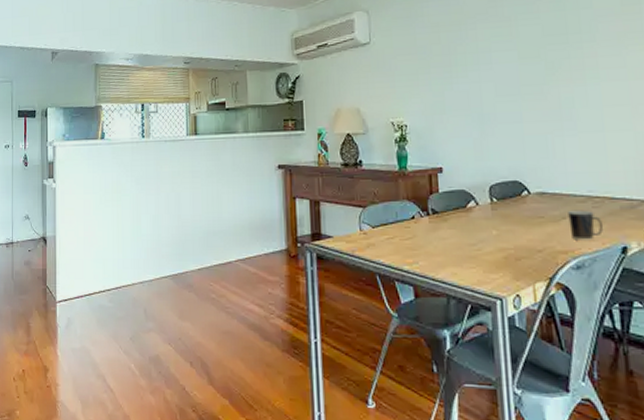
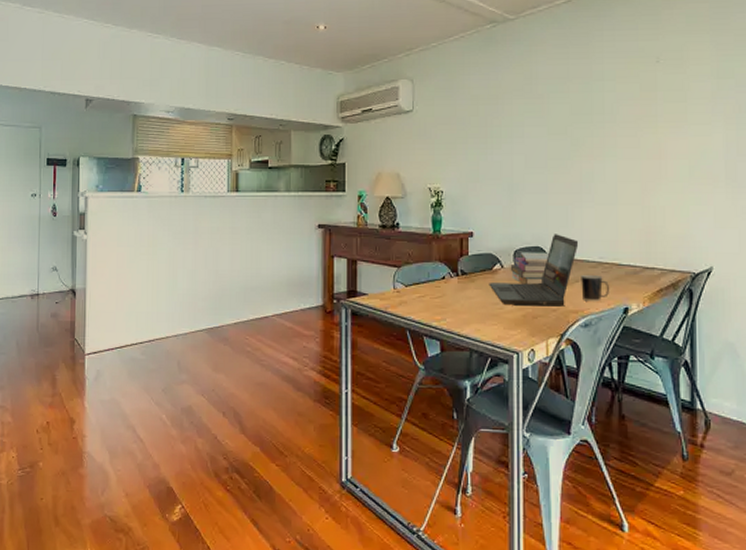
laptop computer: none [463,166,563,247] -> present [489,234,579,307]
books: none [486,187,530,223] -> present [510,252,550,285]

